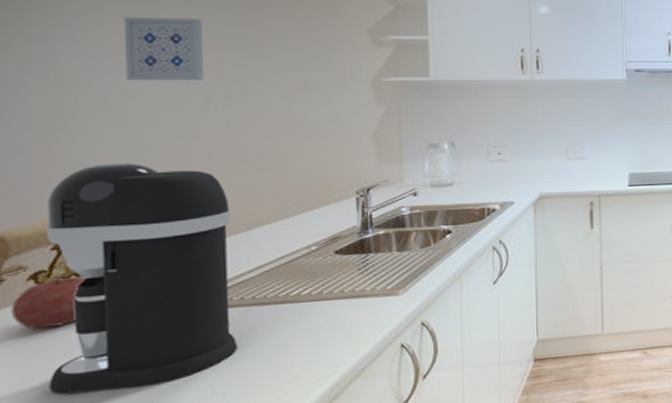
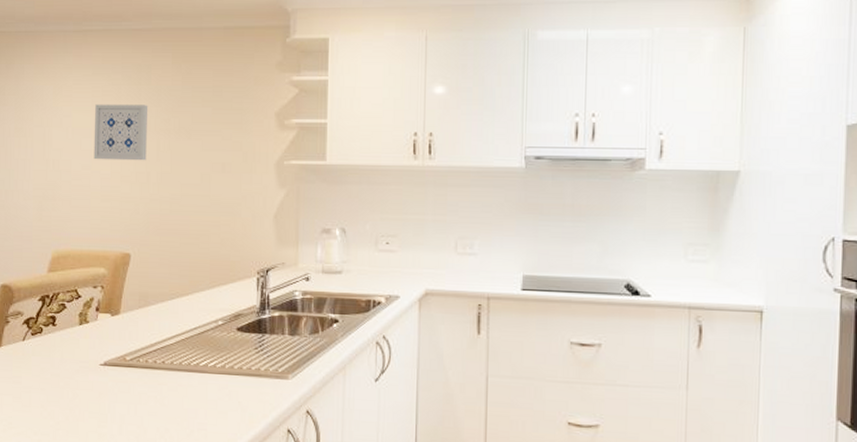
fruit: present [10,274,85,330] -> none [12,322,58,367]
coffee maker: present [47,163,238,394] -> none [31,231,160,429]

